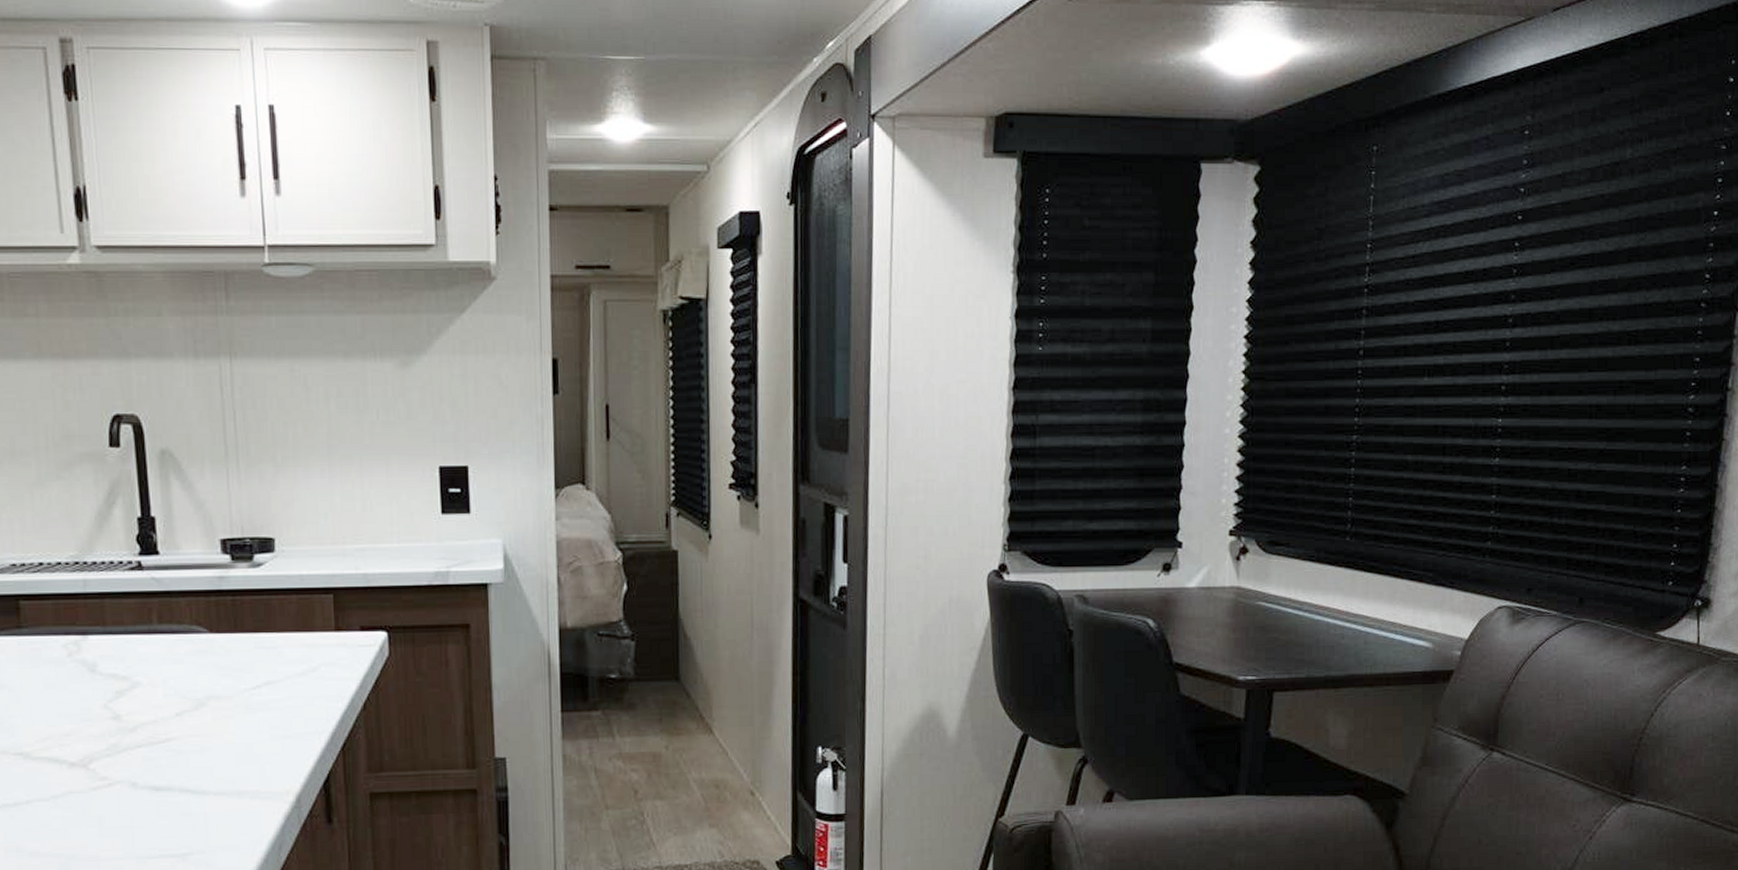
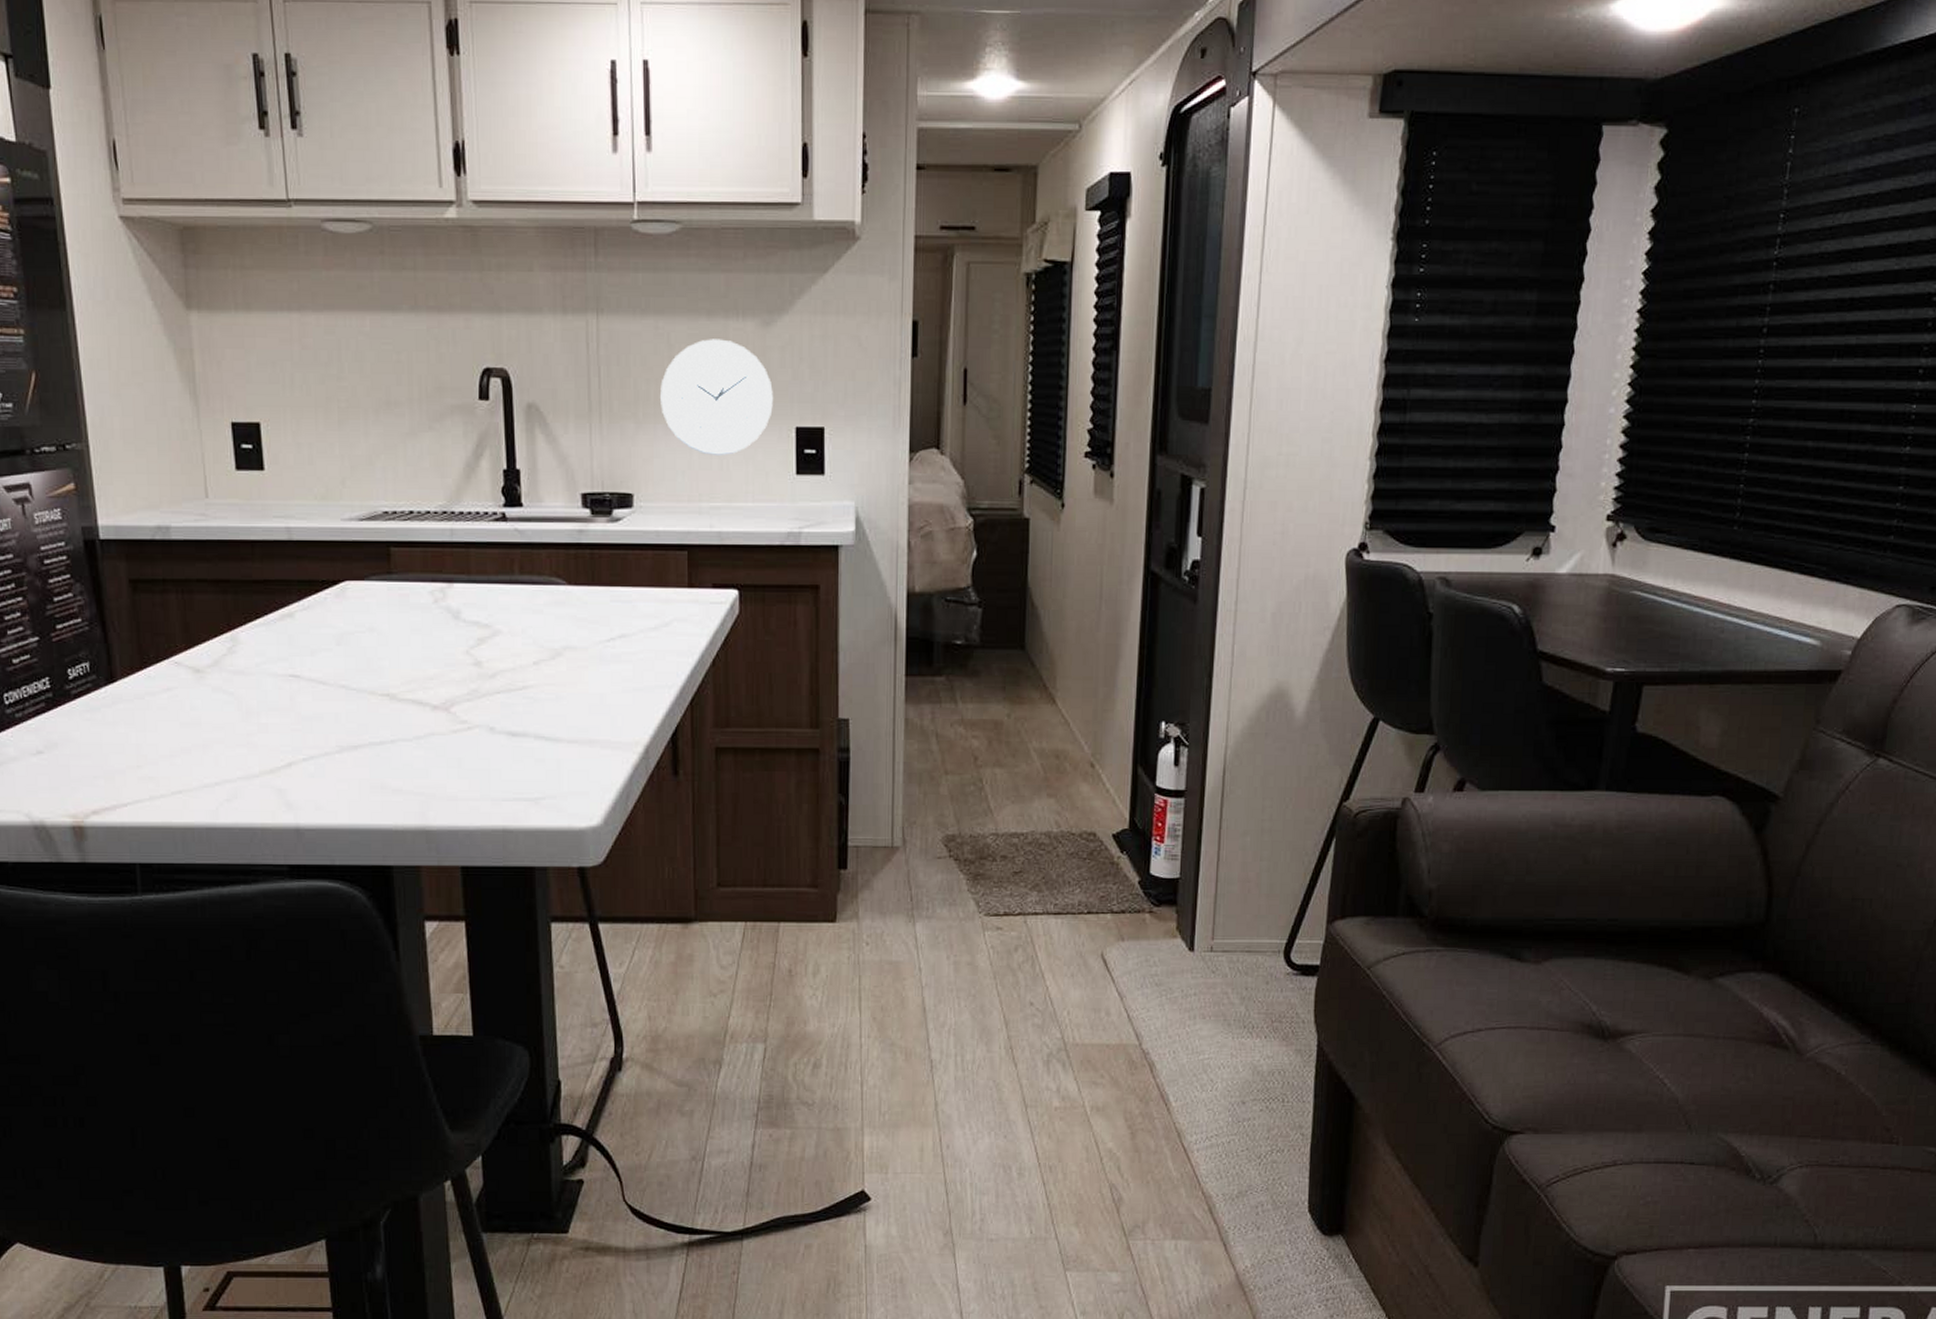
wall clock: none [299,380,415,498] -> present [660,339,773,457]

